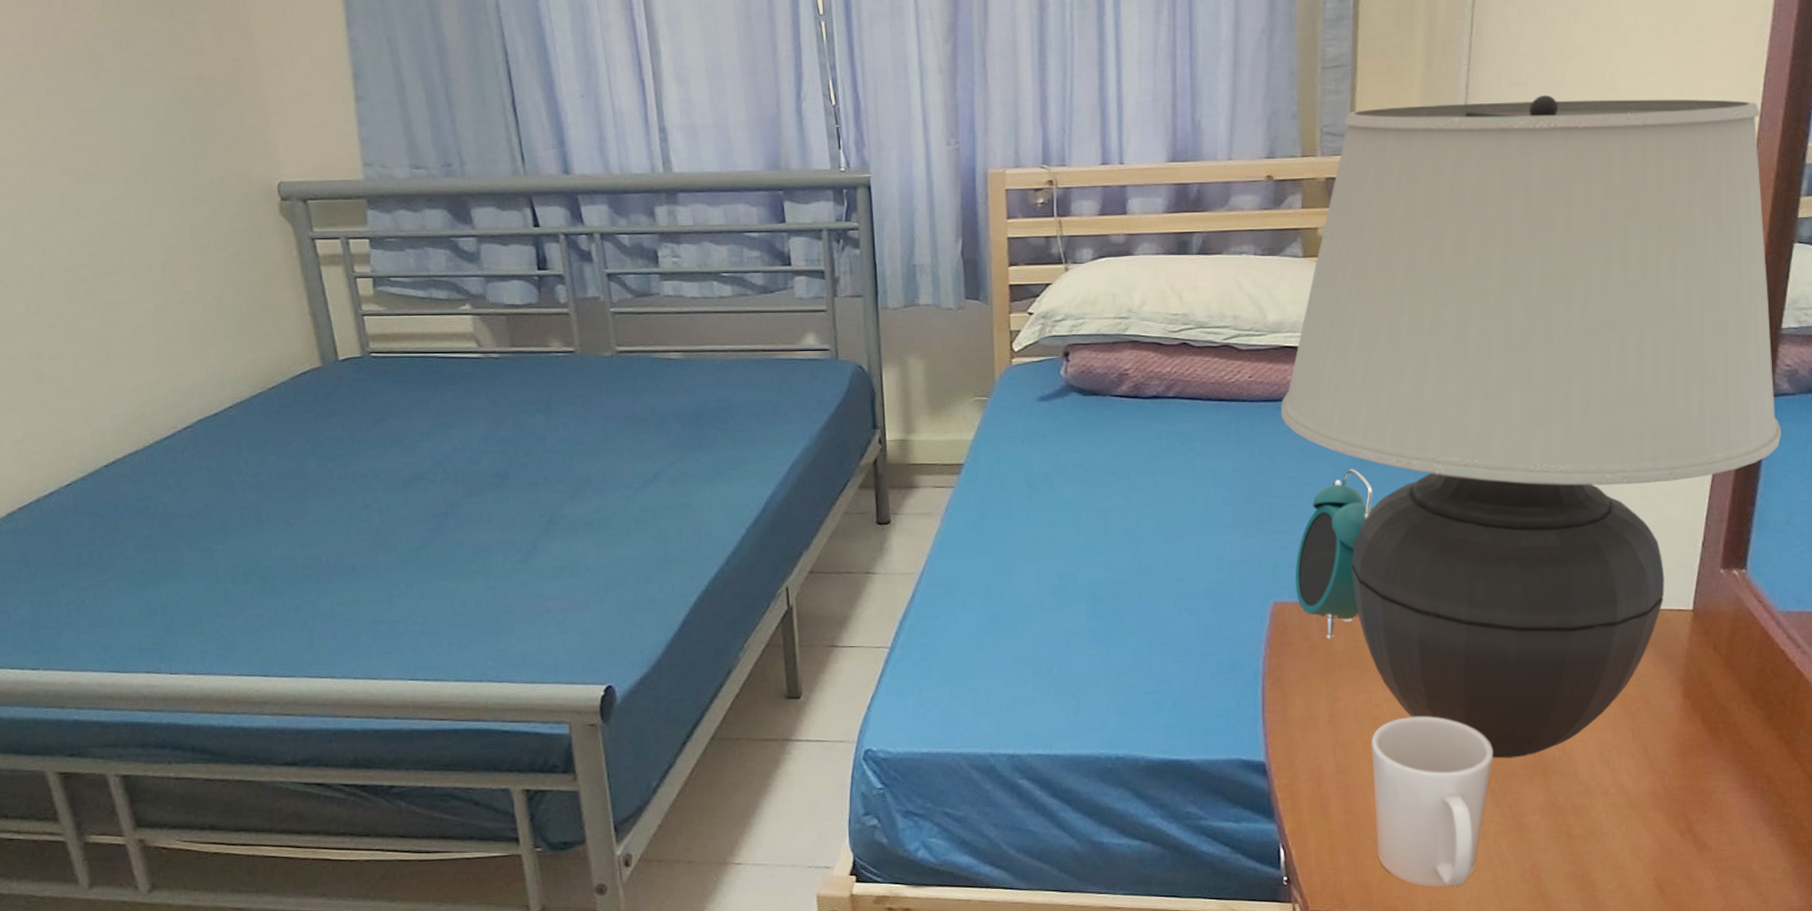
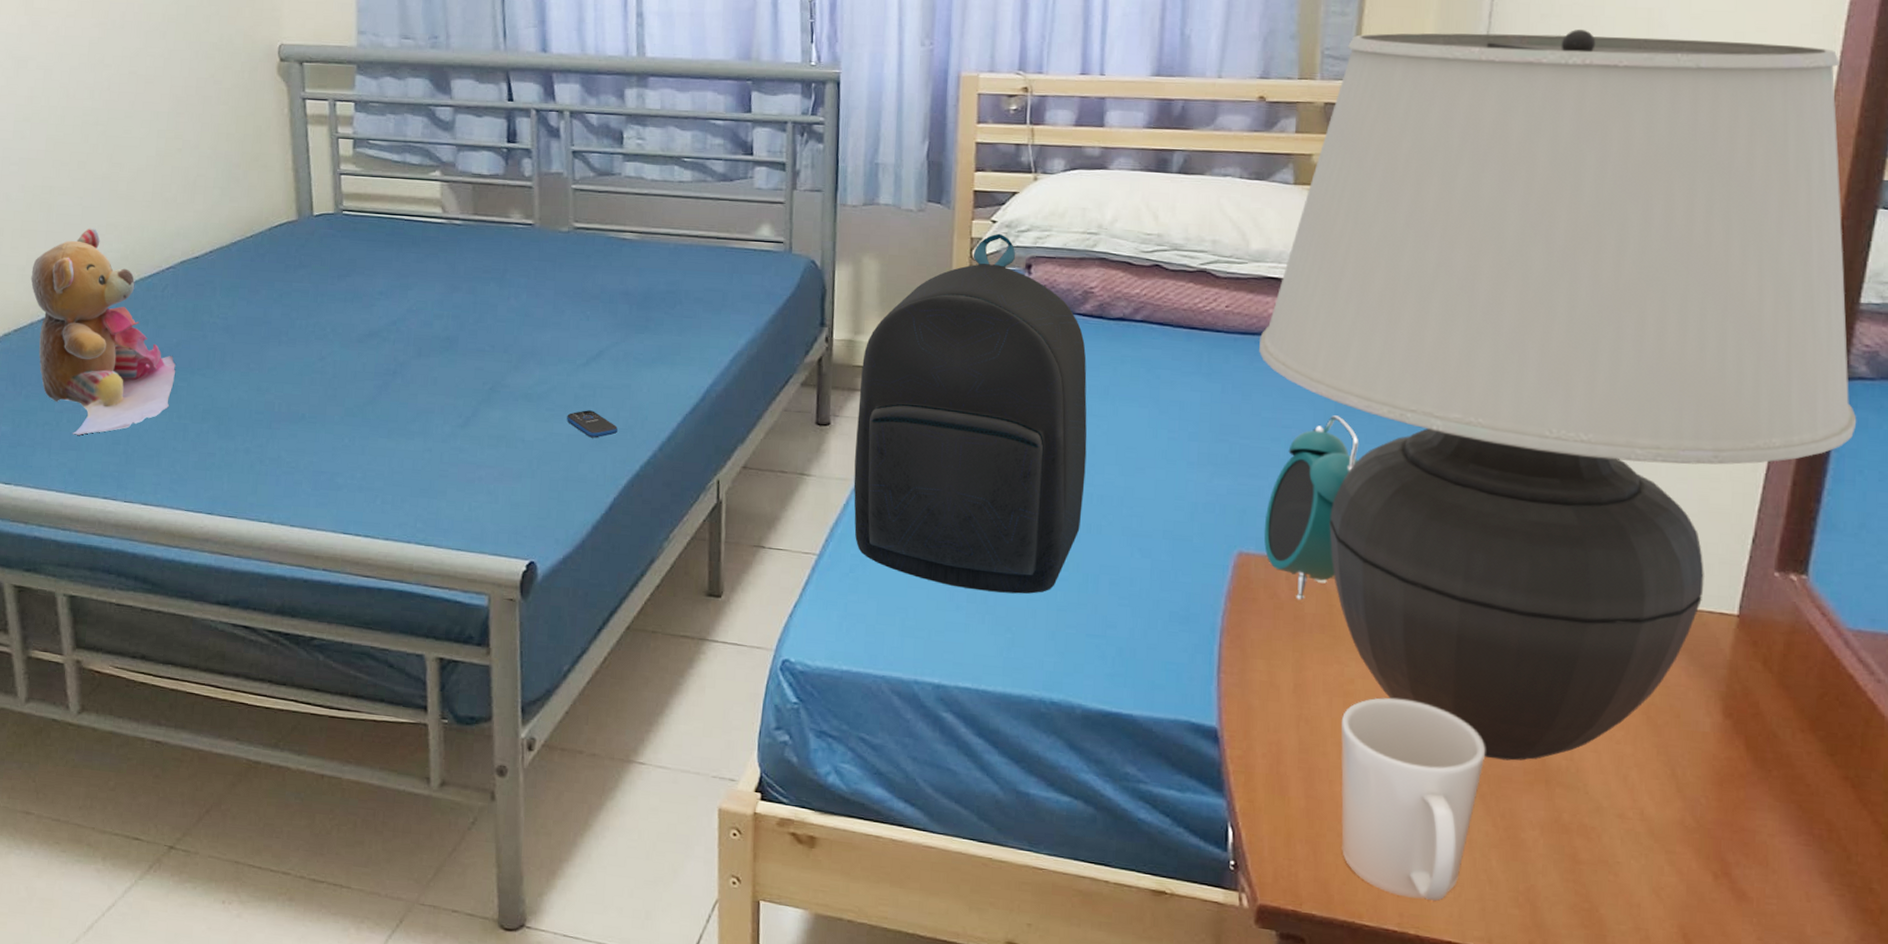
teddy bear: none [29,392,209,611] -> present [31,228,176,435]
mobile phone: none [630,532,682,559] -> present [567,410,618,438]
backpack: none [916,324,1133,664] -> present [853,233,1087,594]

